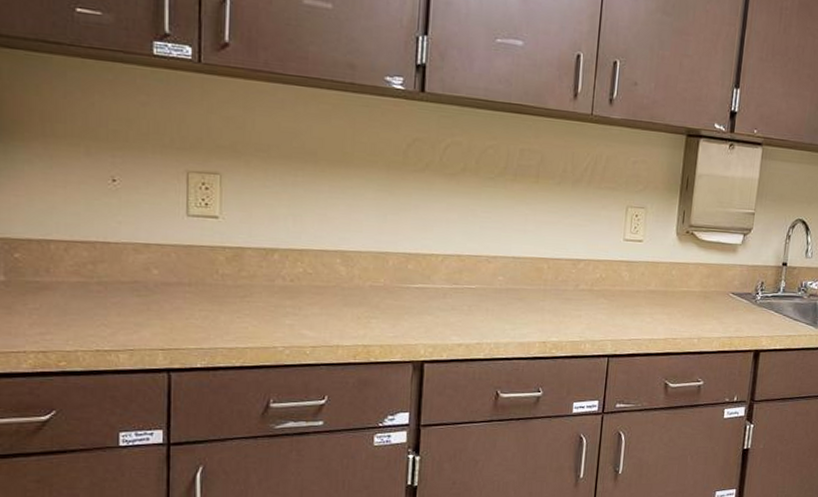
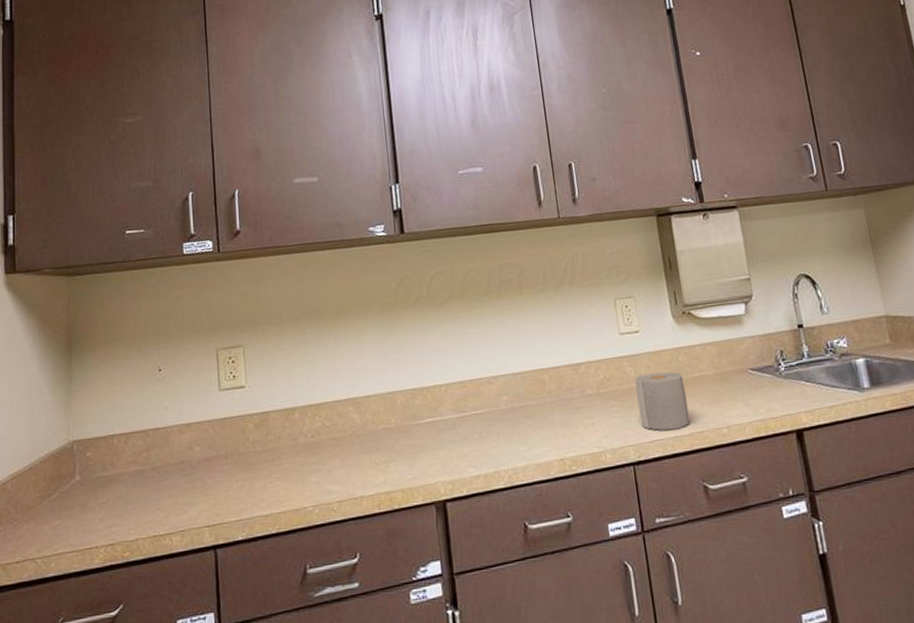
paper towel roll: none [624,280,672,333] -> present [634,371,690,431]

